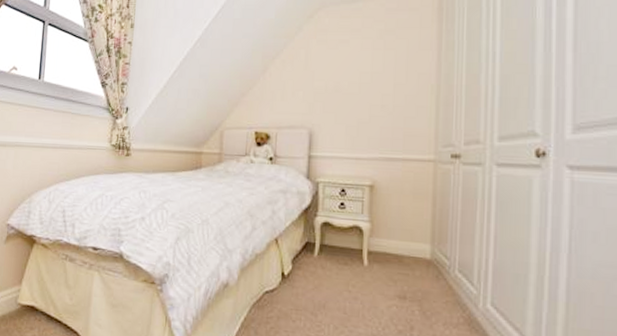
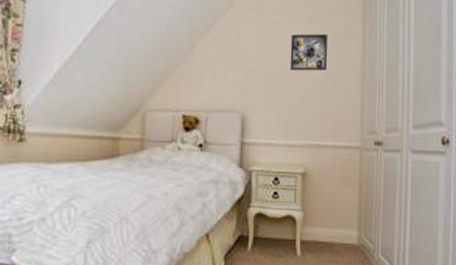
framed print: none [357,48,398,87] -> present [290,33,327,71]

